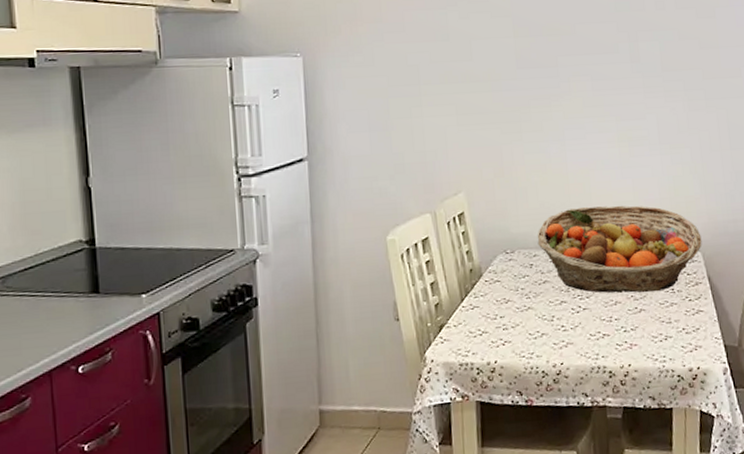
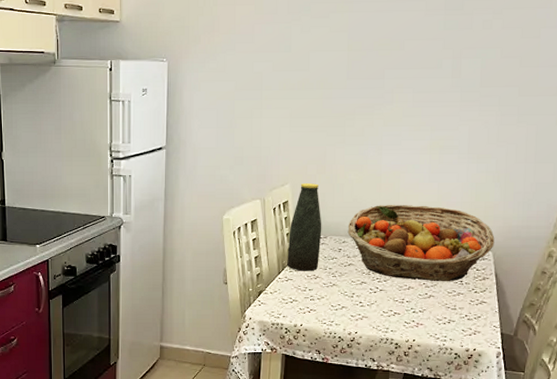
bottle: none [469,189,509,296] -> present [287,183,322,271]

